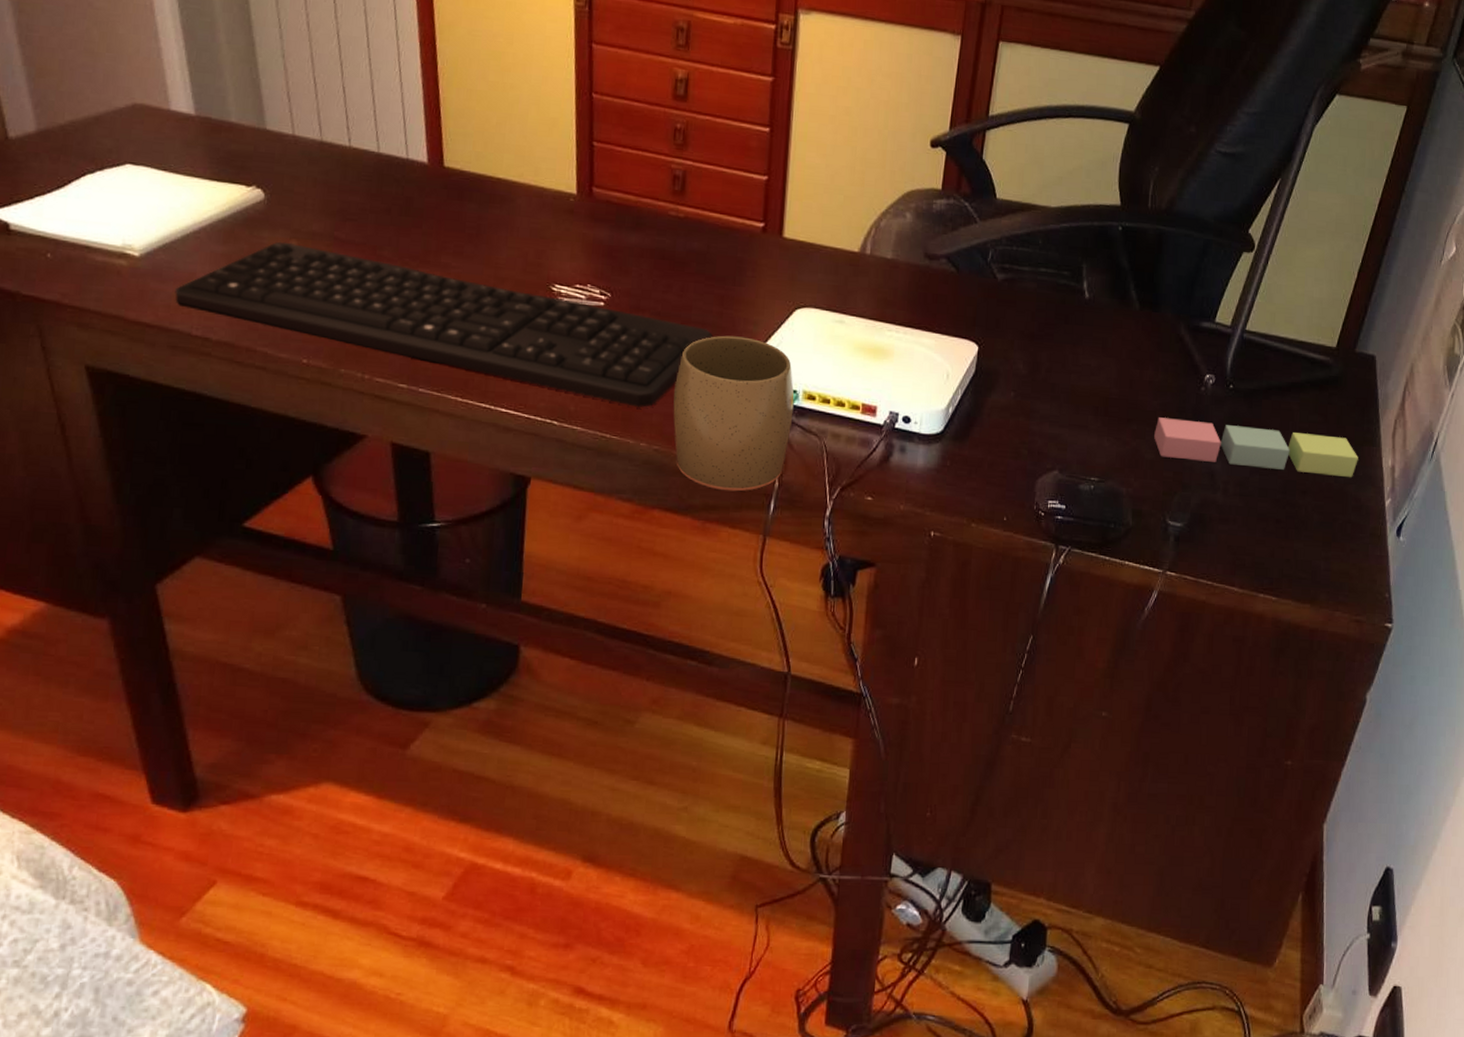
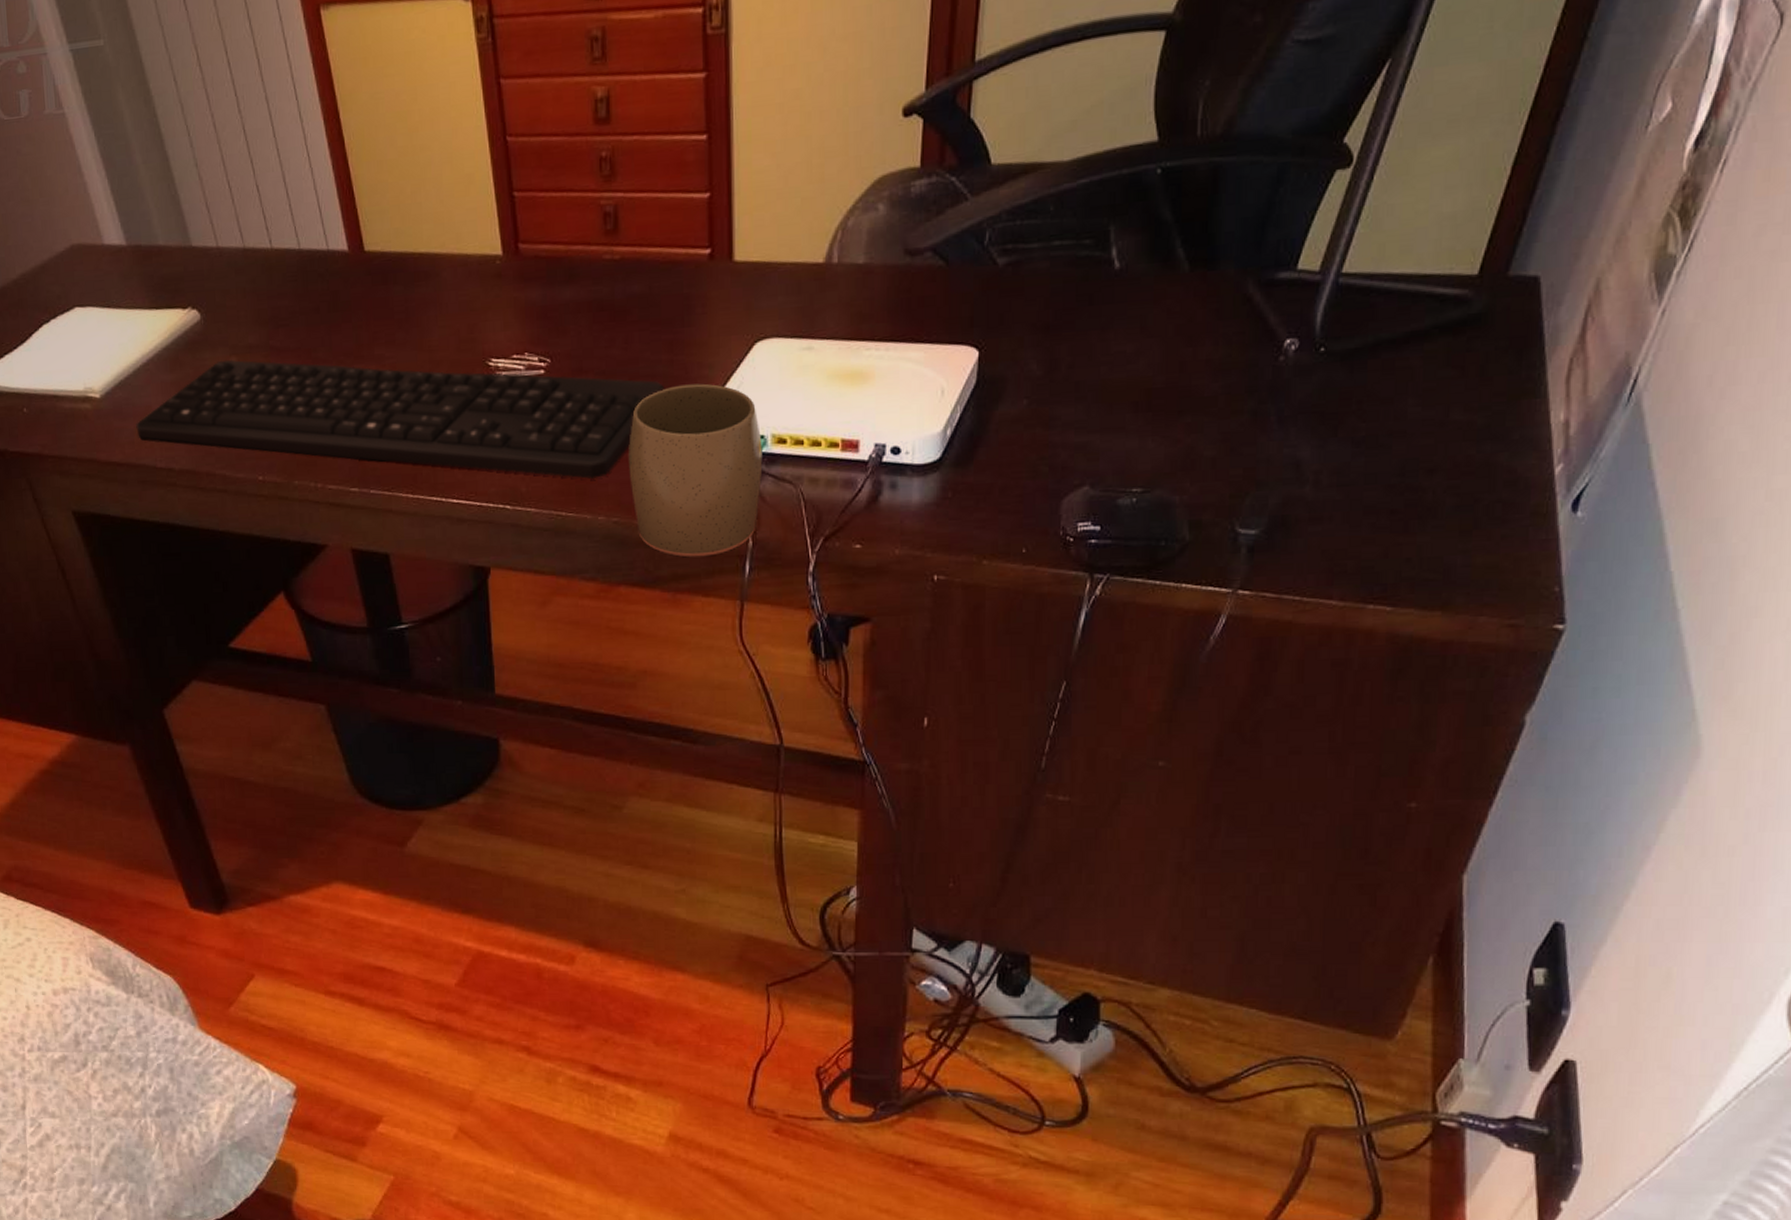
sticky notes: present [1153,417,1358,478] -> none [1214,392,1513,452]

